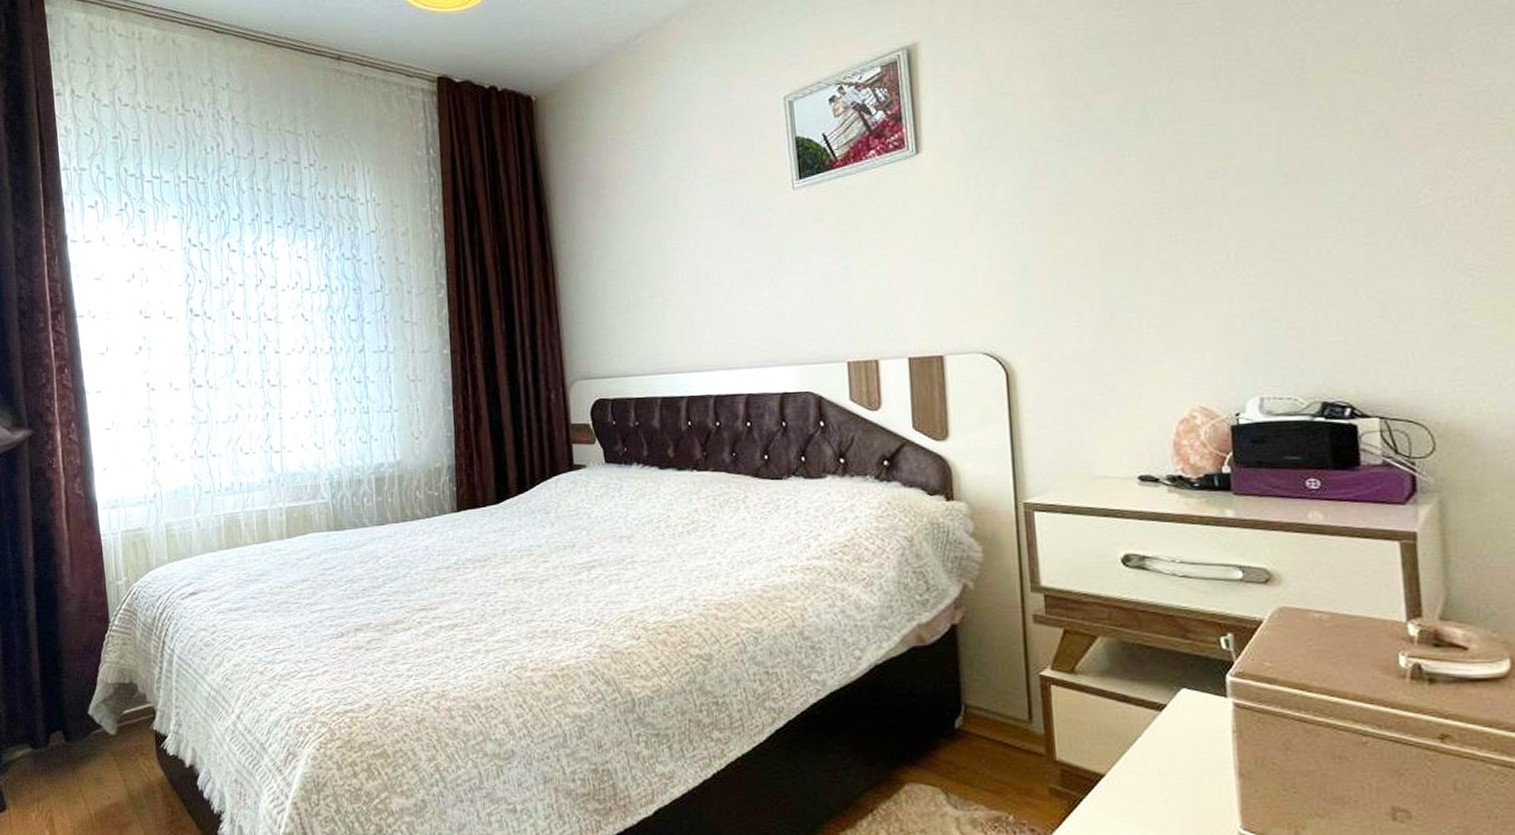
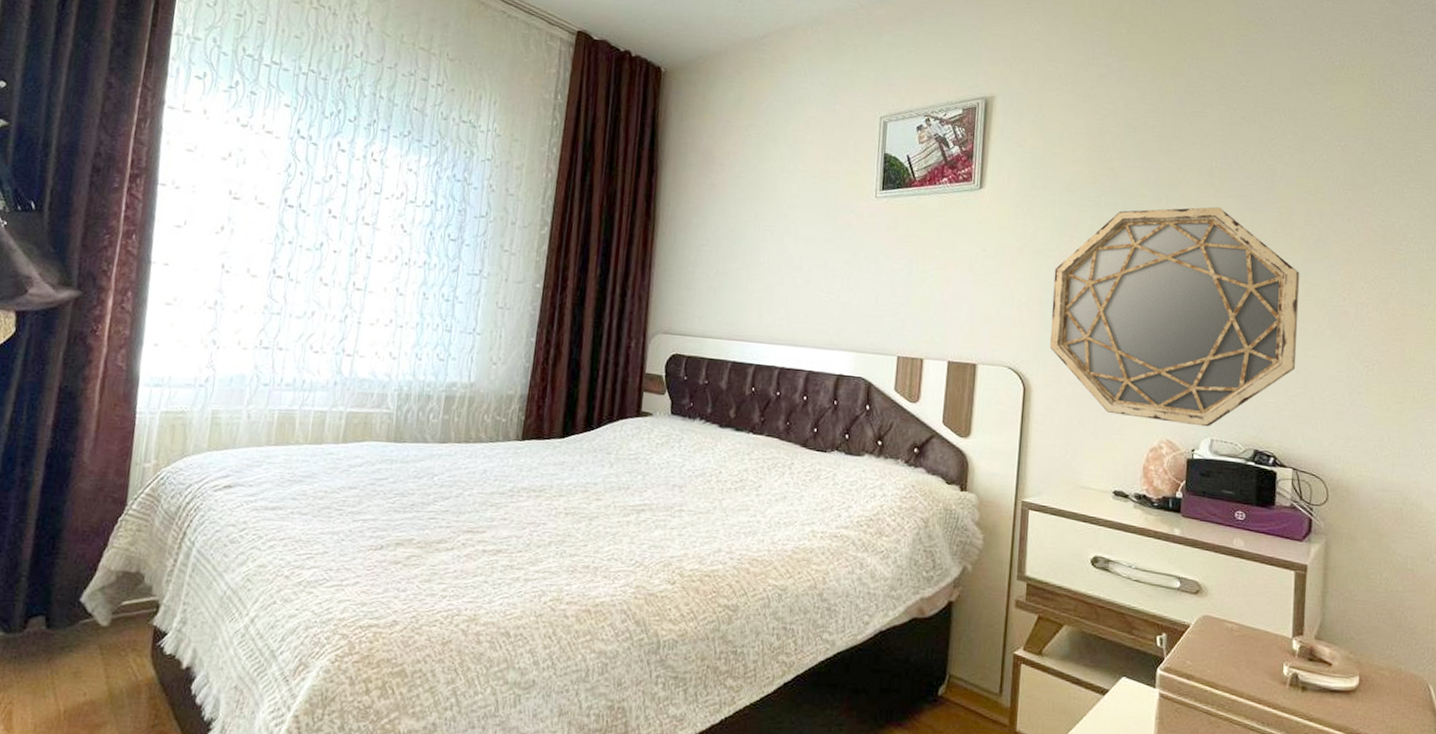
home mirror: none [1024,115,1367,387] -> present [1049,207,1300,427]

